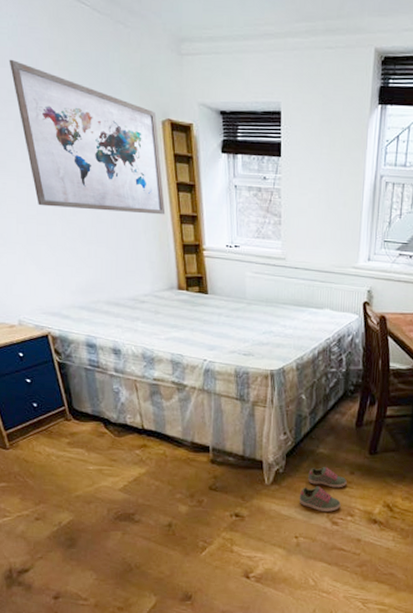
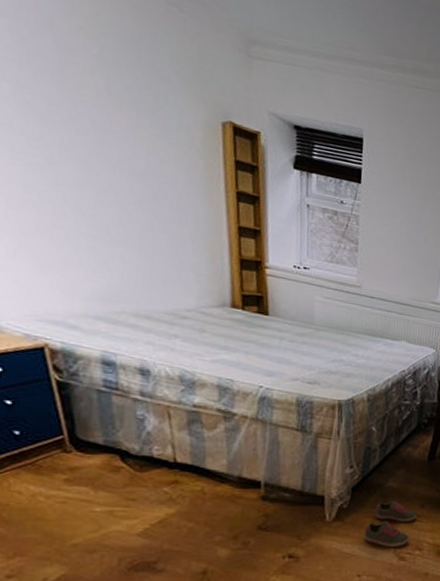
wall art: present [9,59,166,215] -> none [8,9,221,224]

